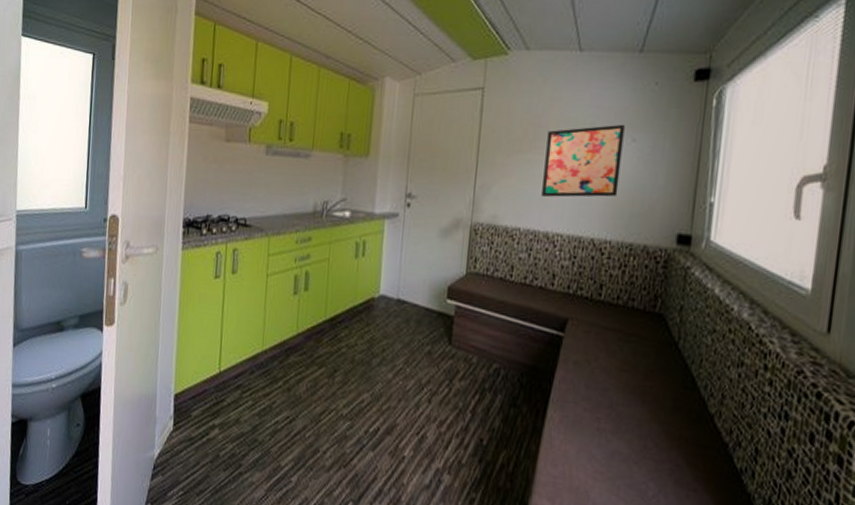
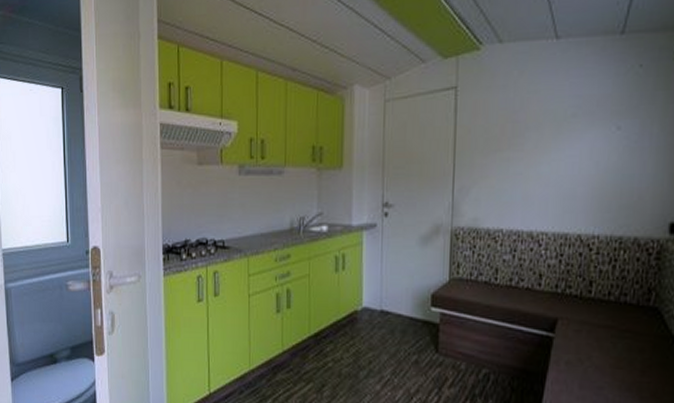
wall art: present [542,124,625,198] -> none [523,112,608,195]

